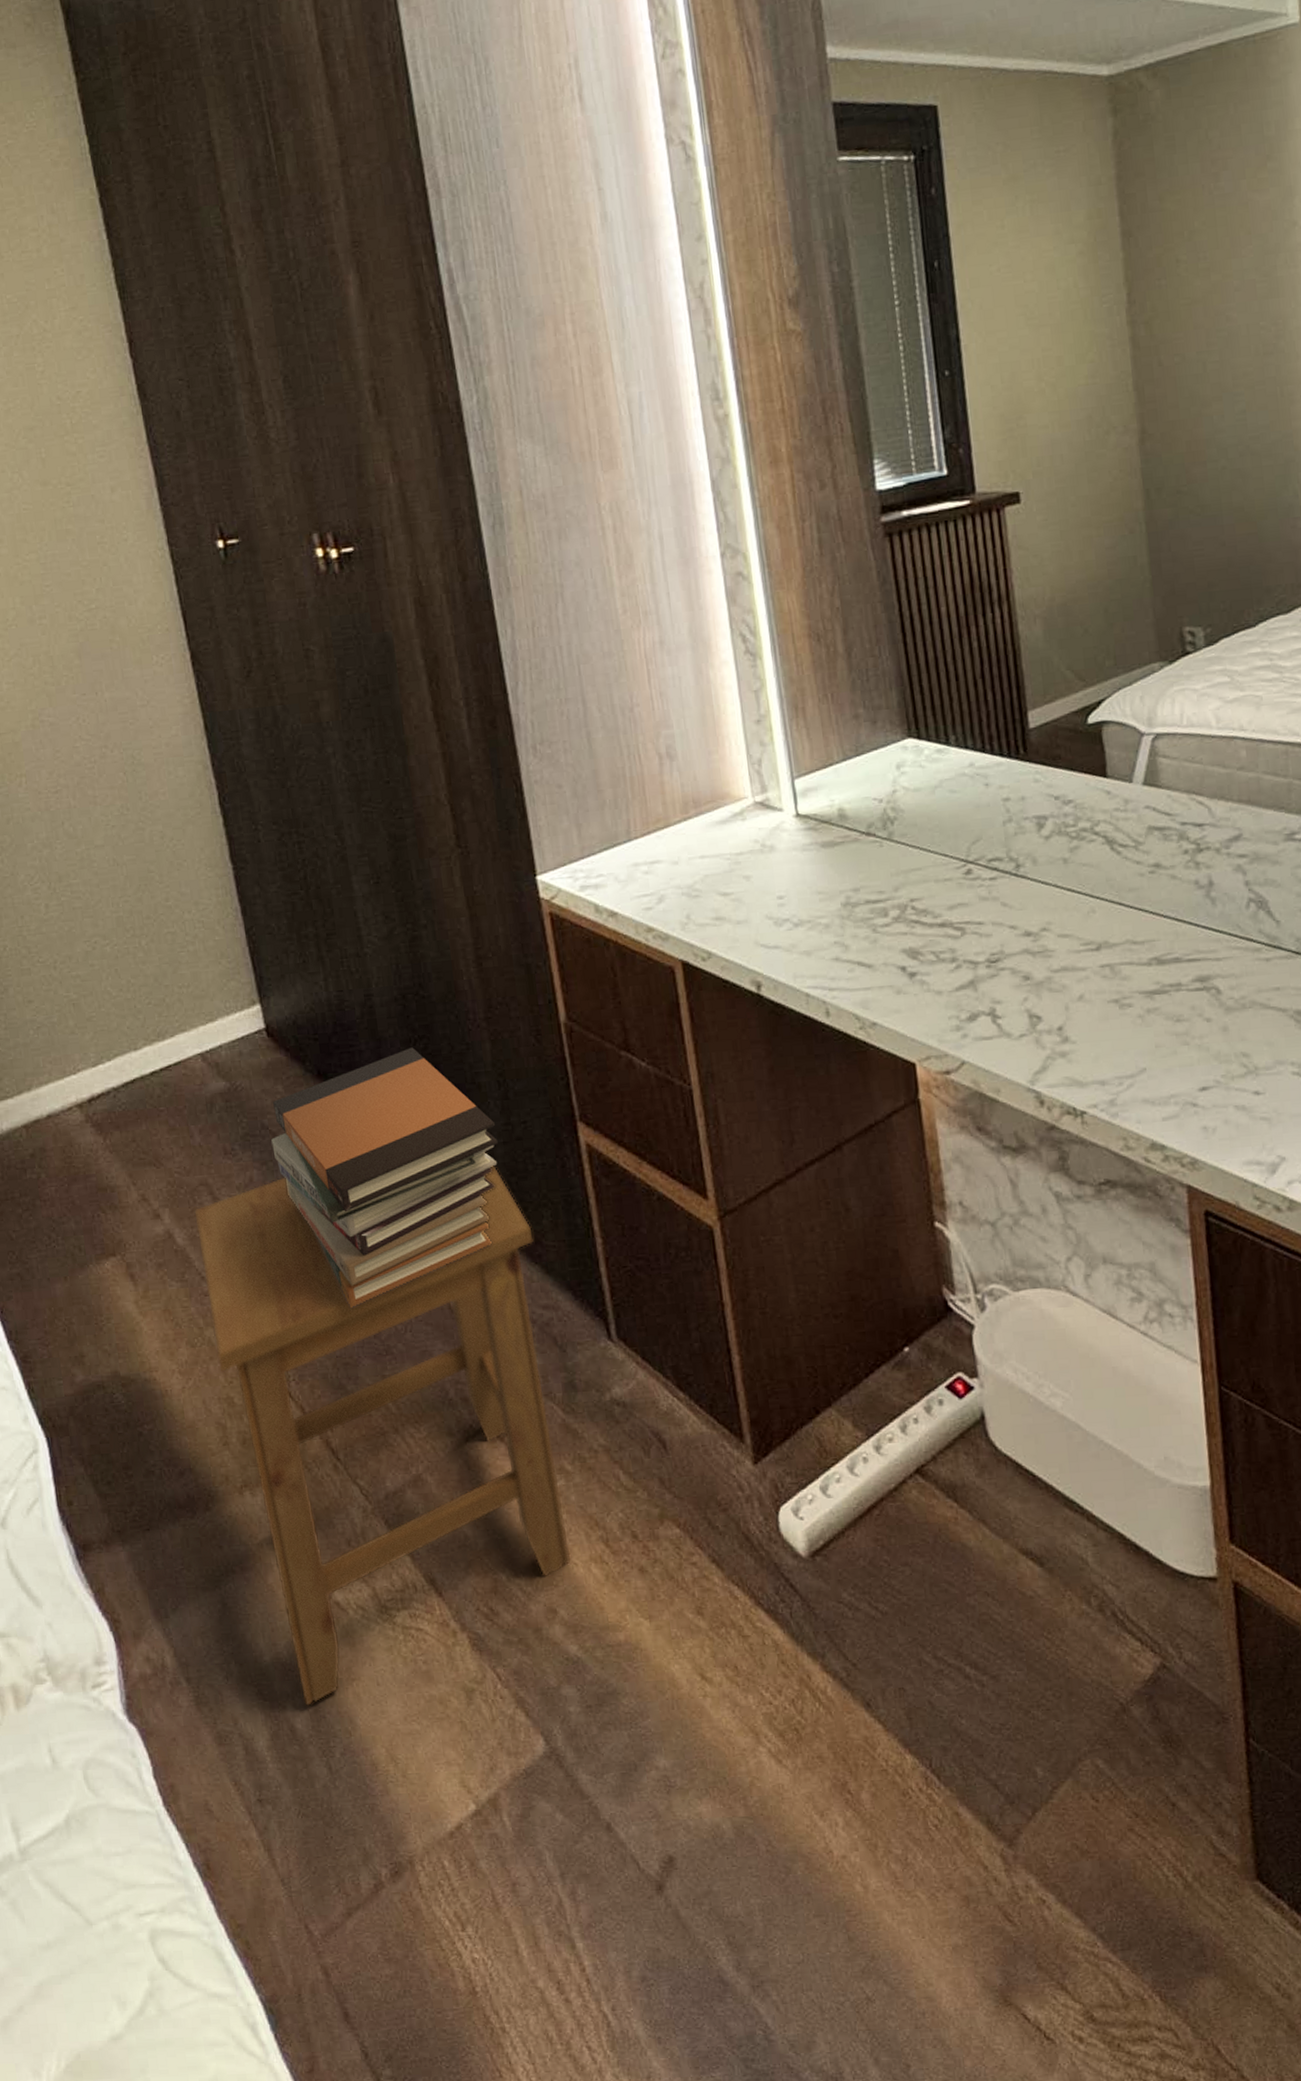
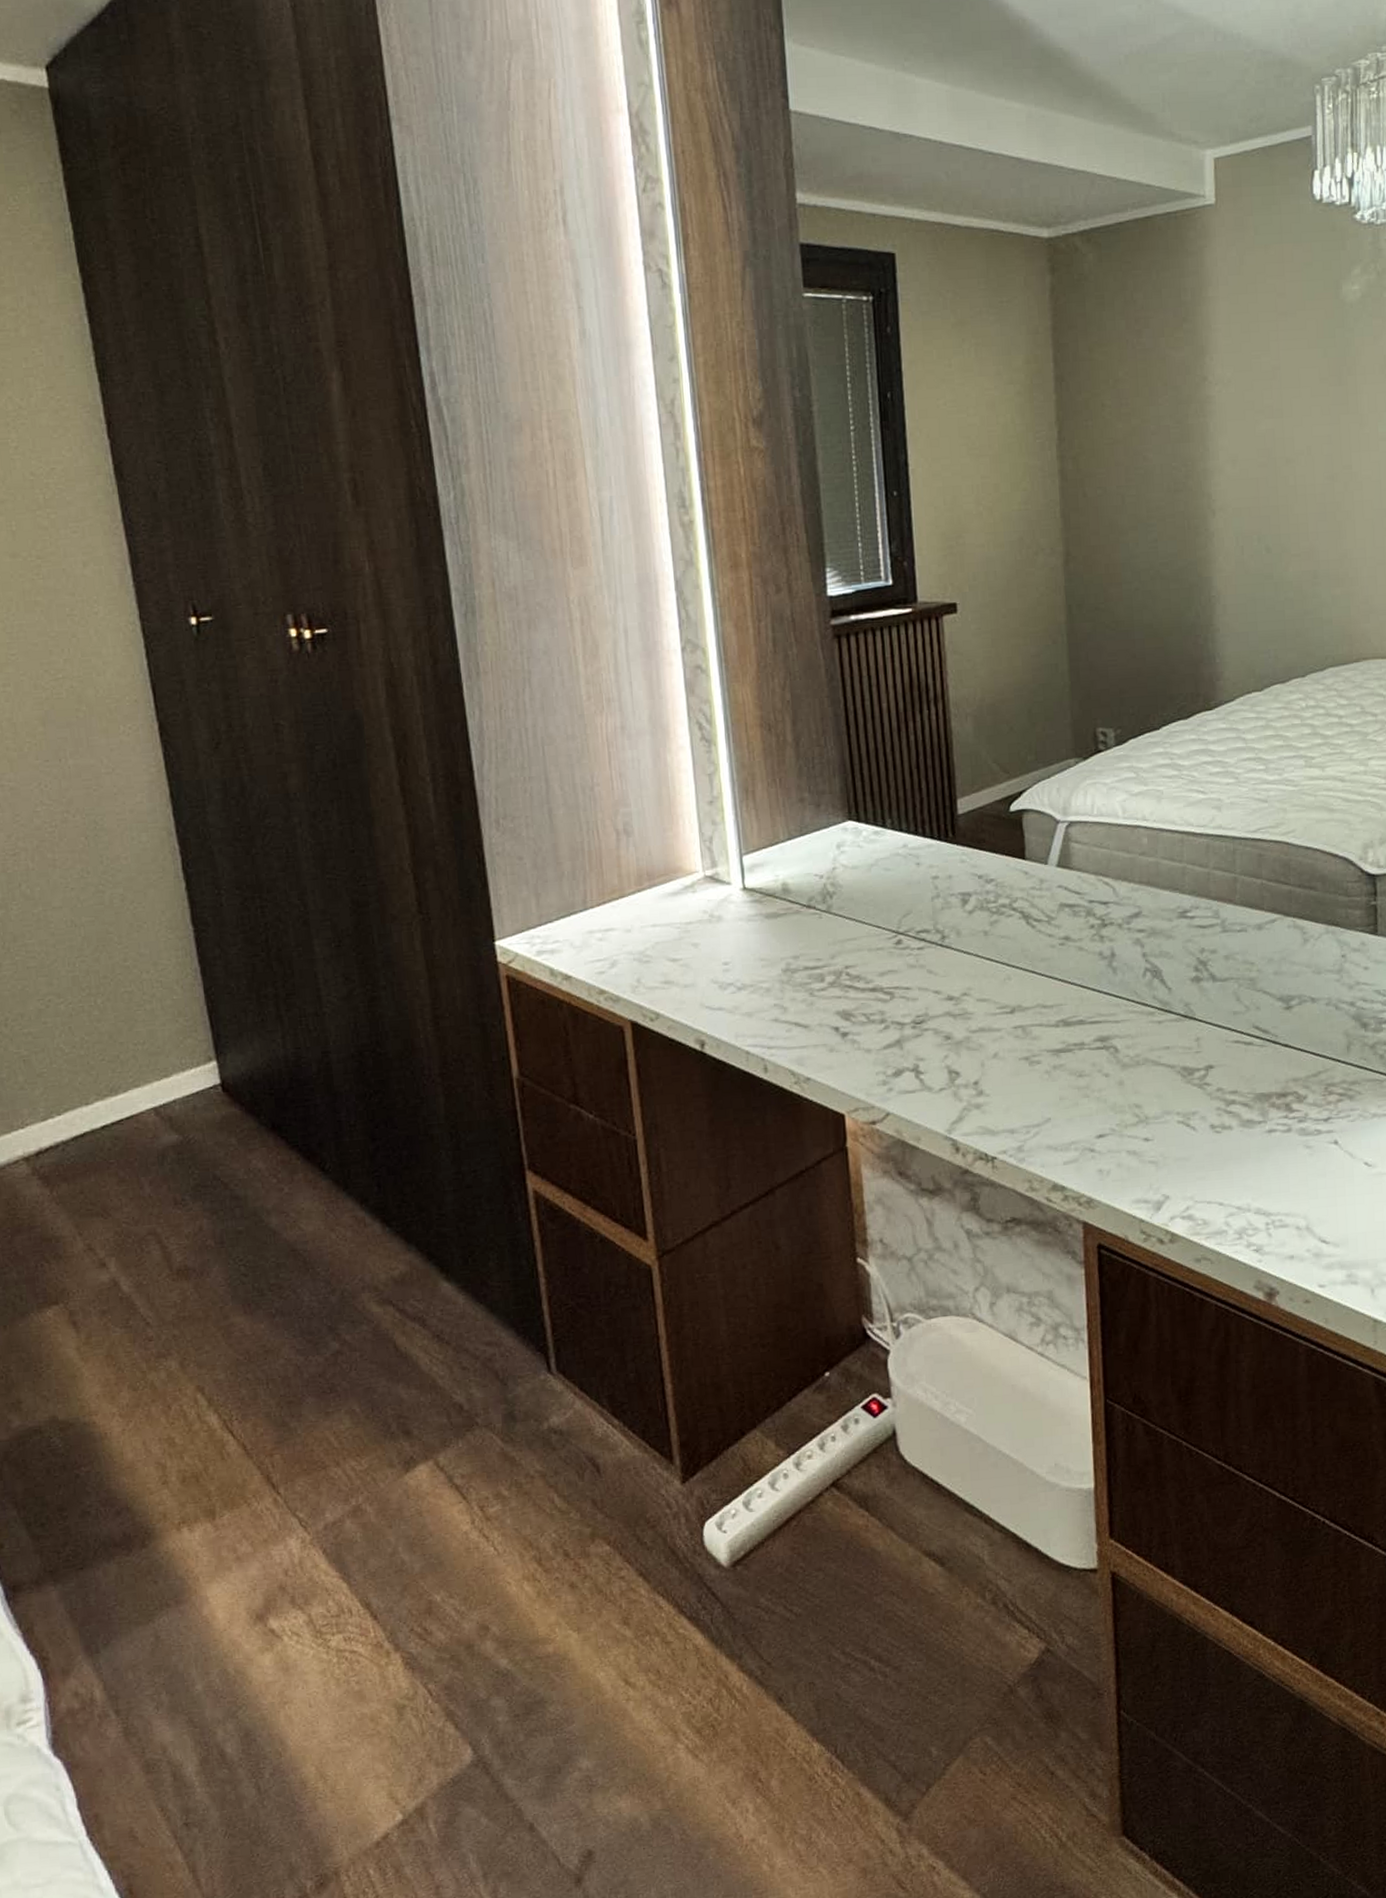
stool: present [194,1153,571,1706] -> none [141,1201,504,1730]
book stack: present [271,1047,498,1308] -> none [223,1101,448,1349]

